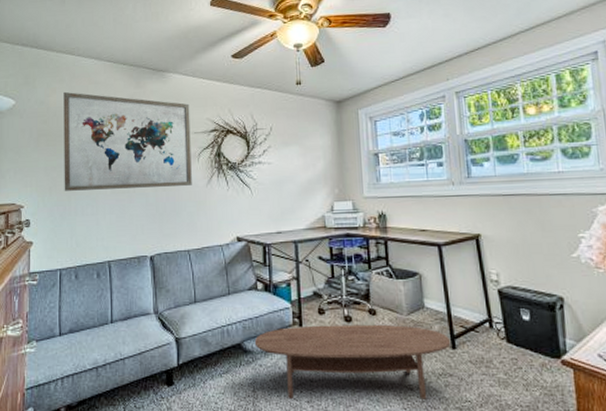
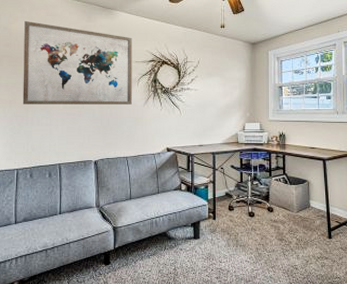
coffee table: present [254,324,451,400] -> none [177,219,328,276]

